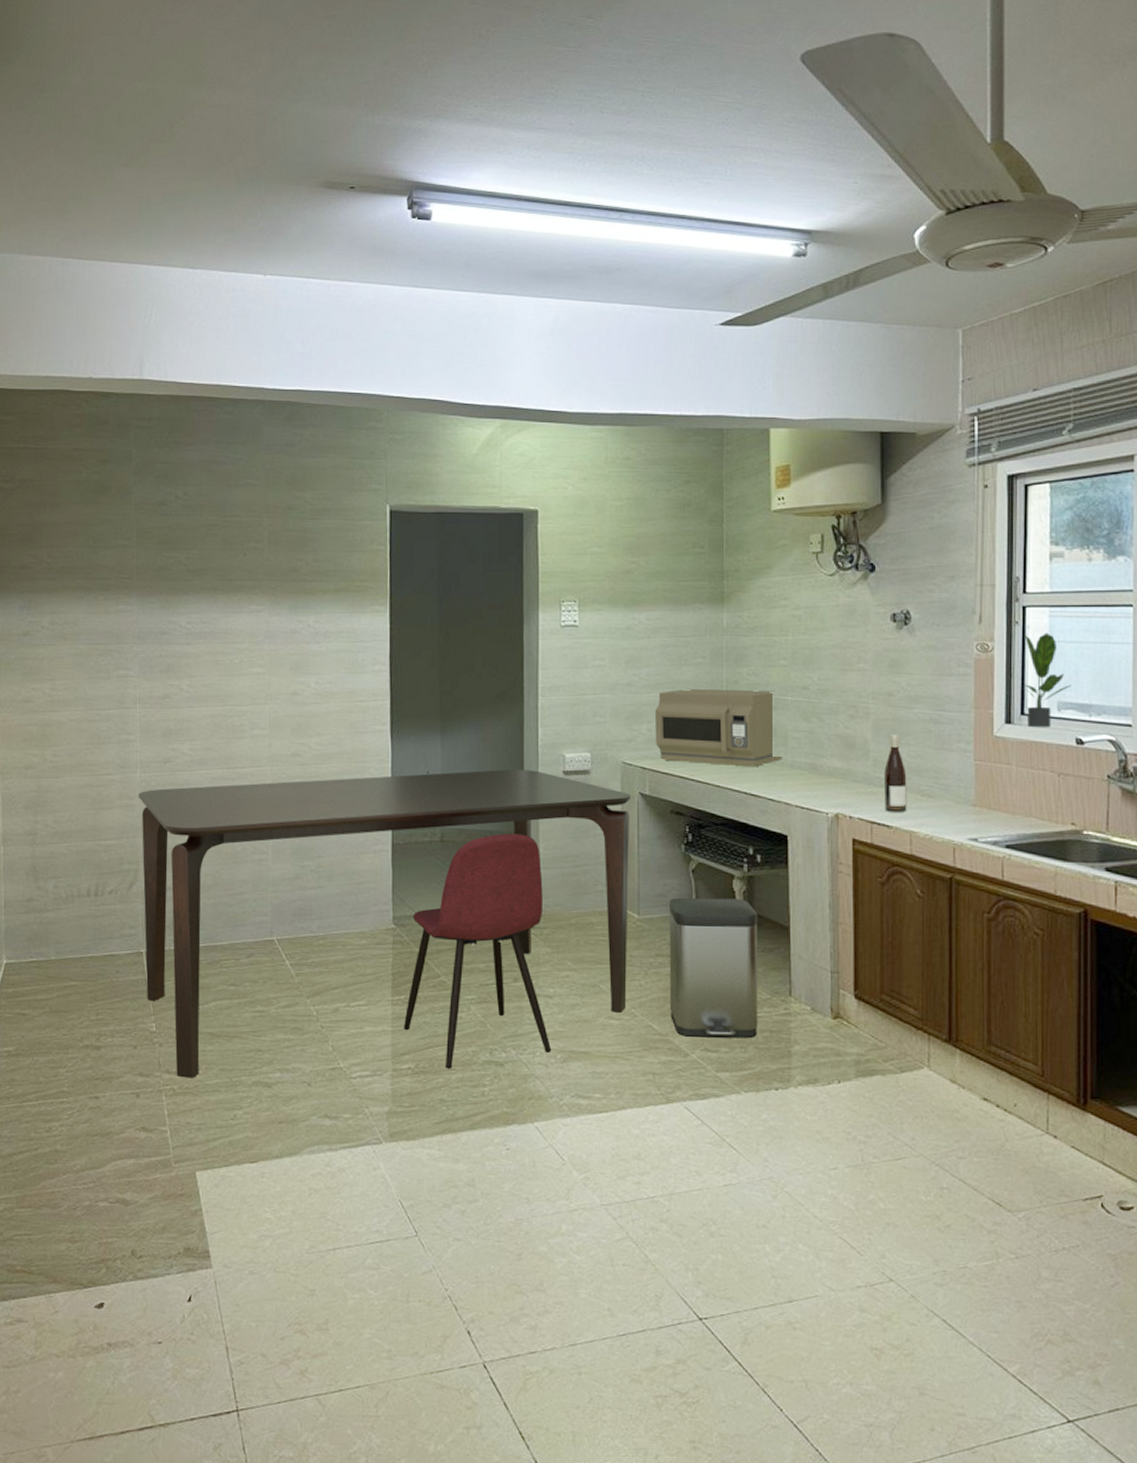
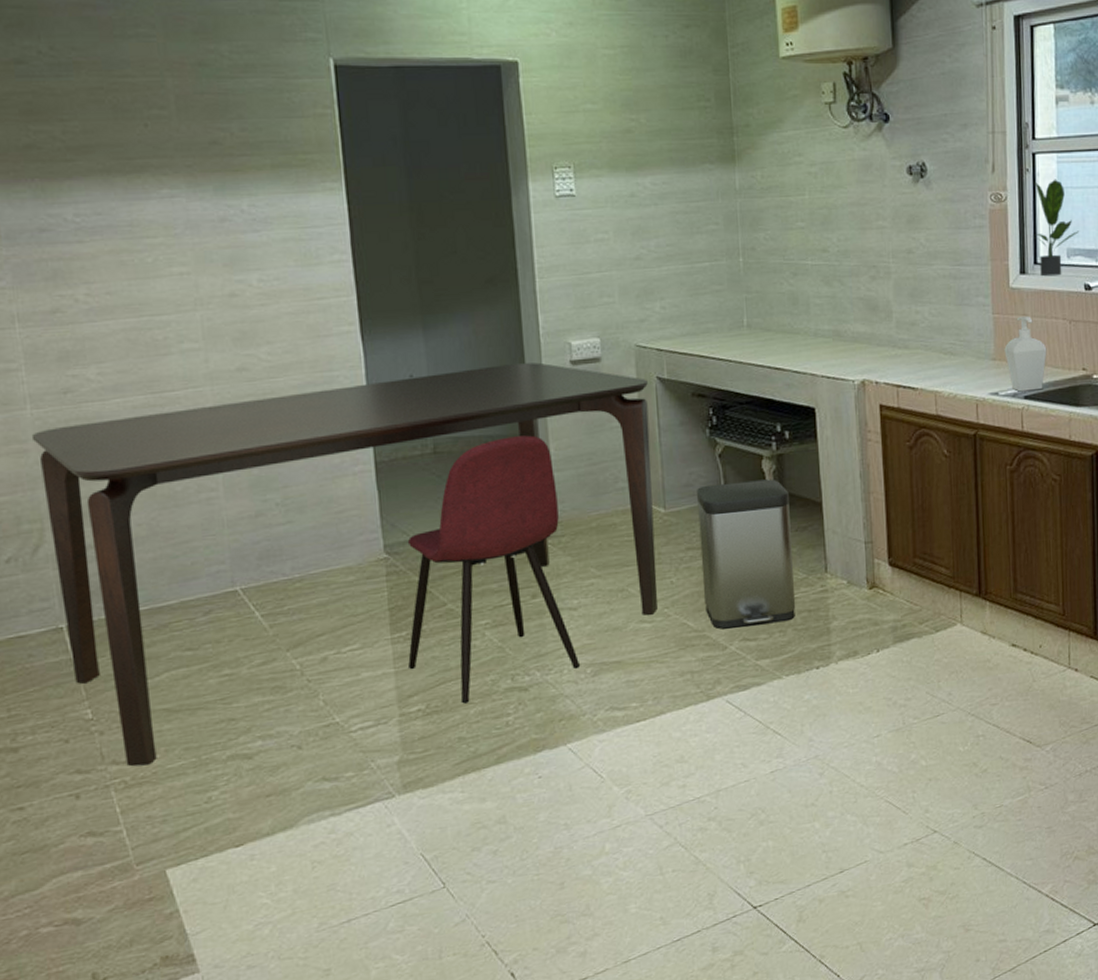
microwave: present [655,688,782,767] -> none [668,255,805,340]
bottle: present [884,733,907,813] -> none [907,291,931,375]
soap bottle: none [986,765,1032,841] -> present [1004,315,1047,392]

